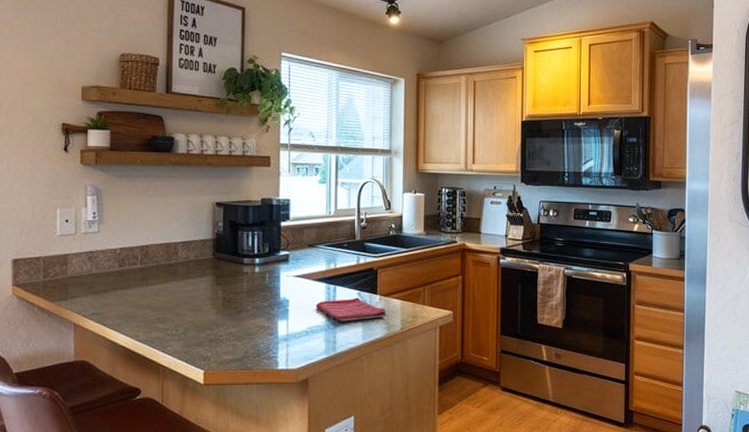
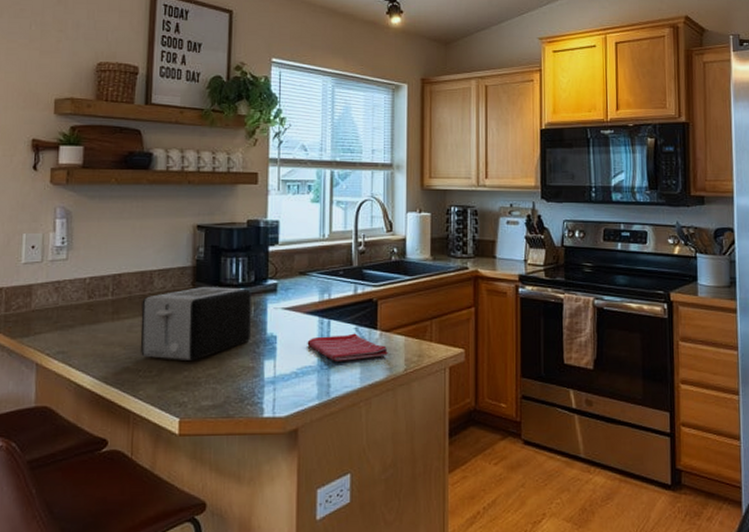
toaster: none [167,257,266,321] -> present [140,287,251,360]

